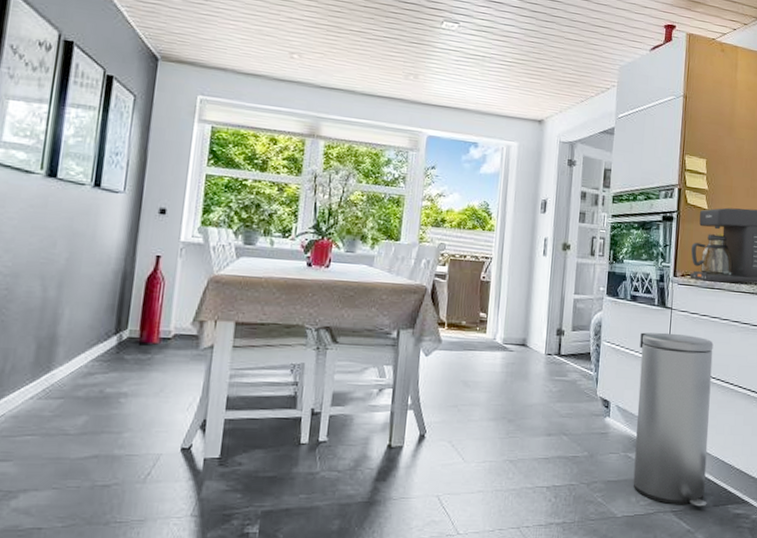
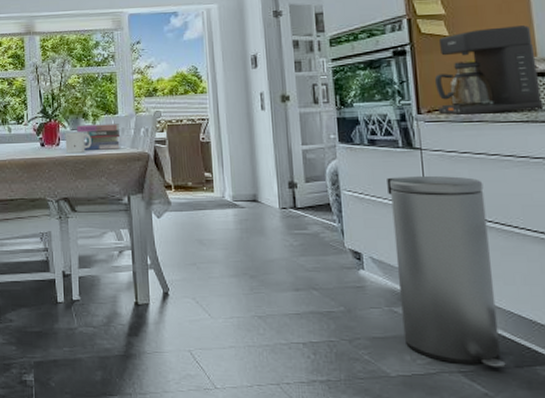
mug: none [335,254,367,279] -> present [65,132,92,153]
books: none [352,247,401,279] -> present [77,124,121,150]

